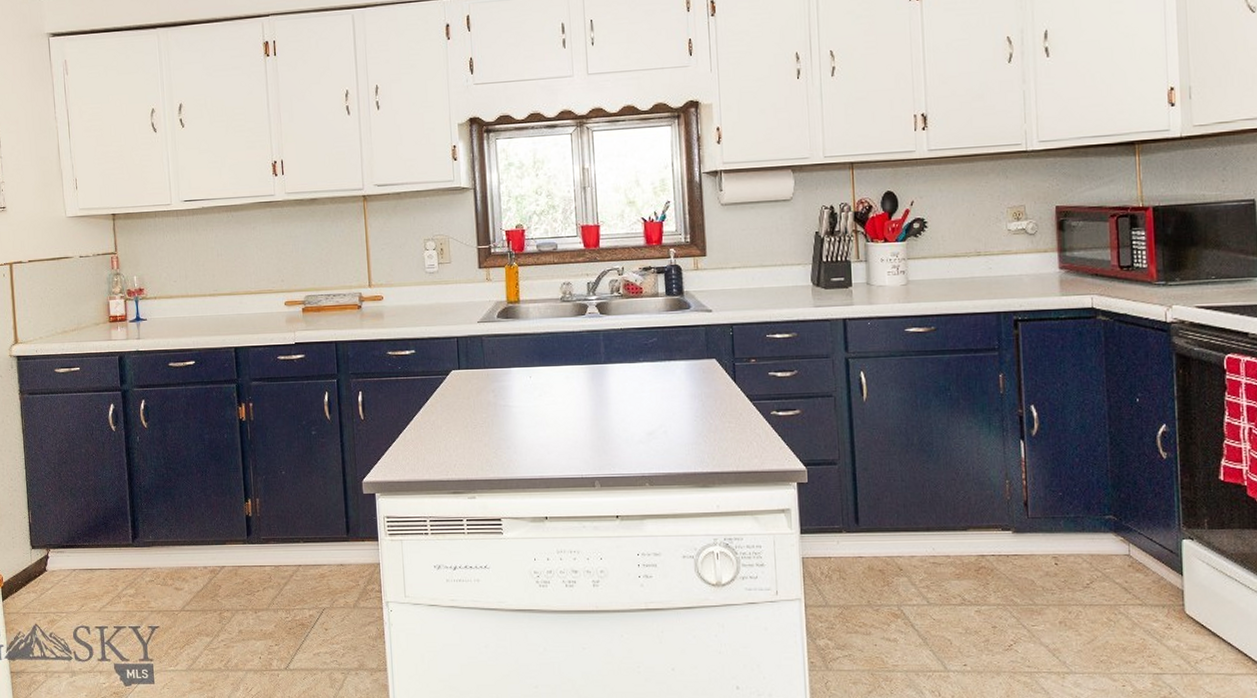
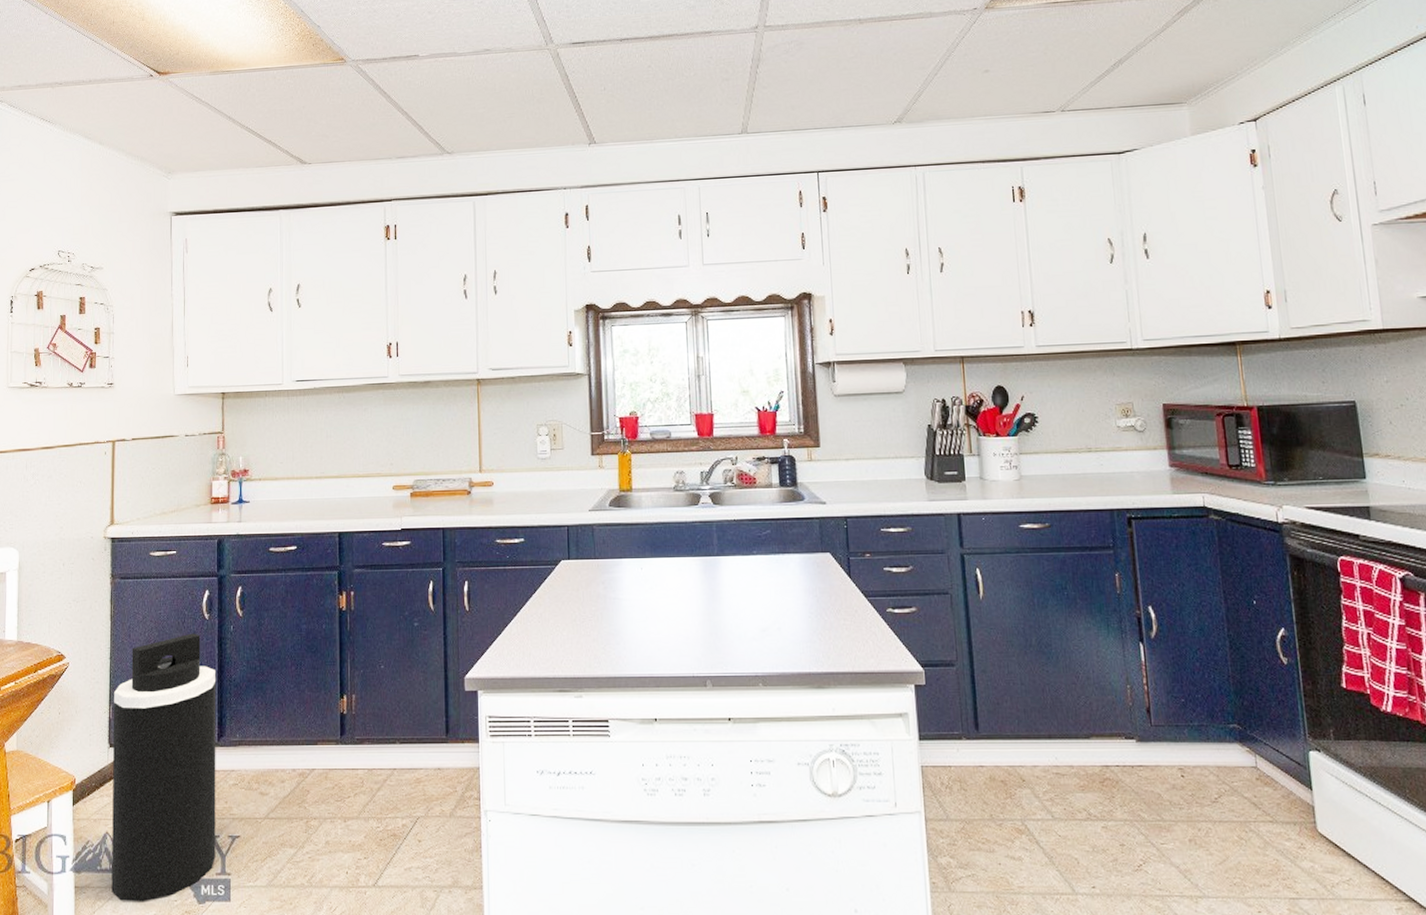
trash can: none [32,444,138,685] -> present [111,633,216,902]

